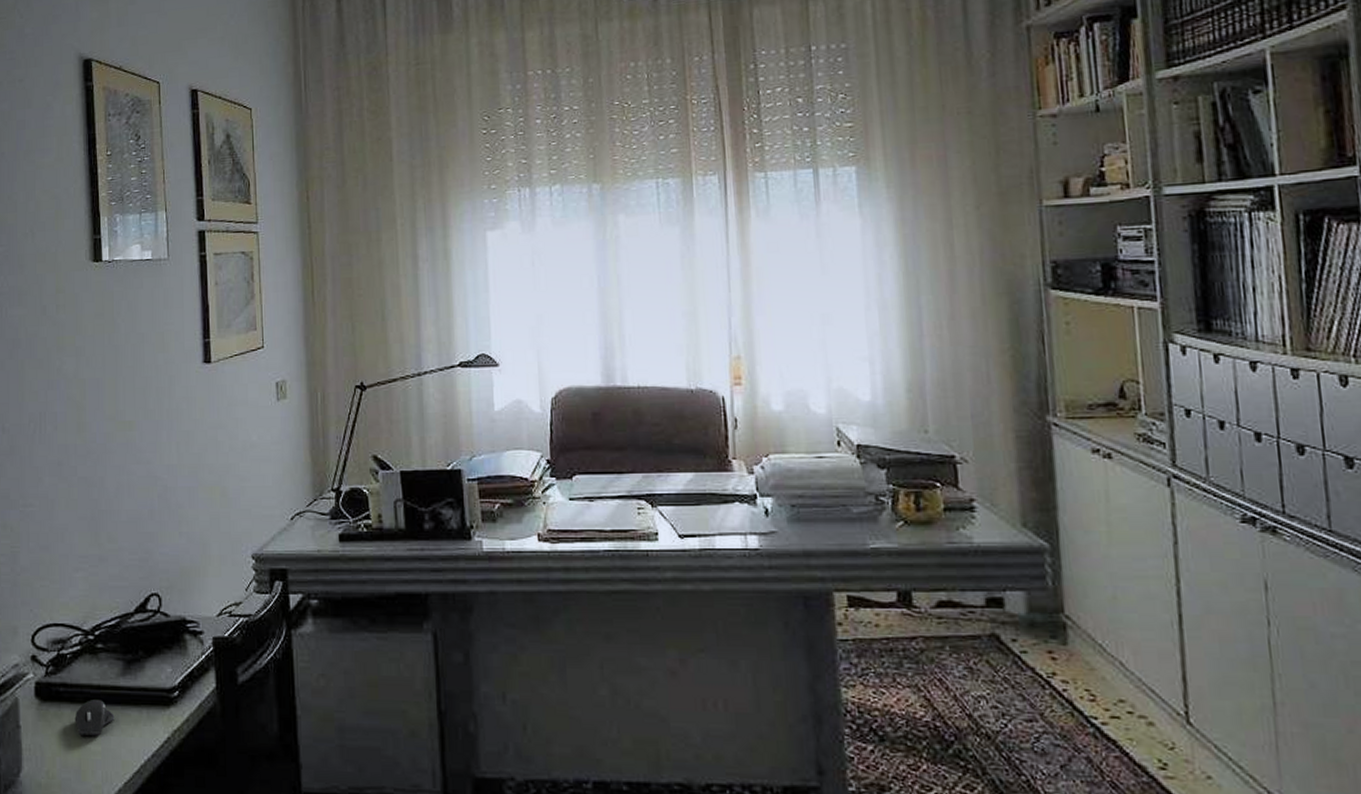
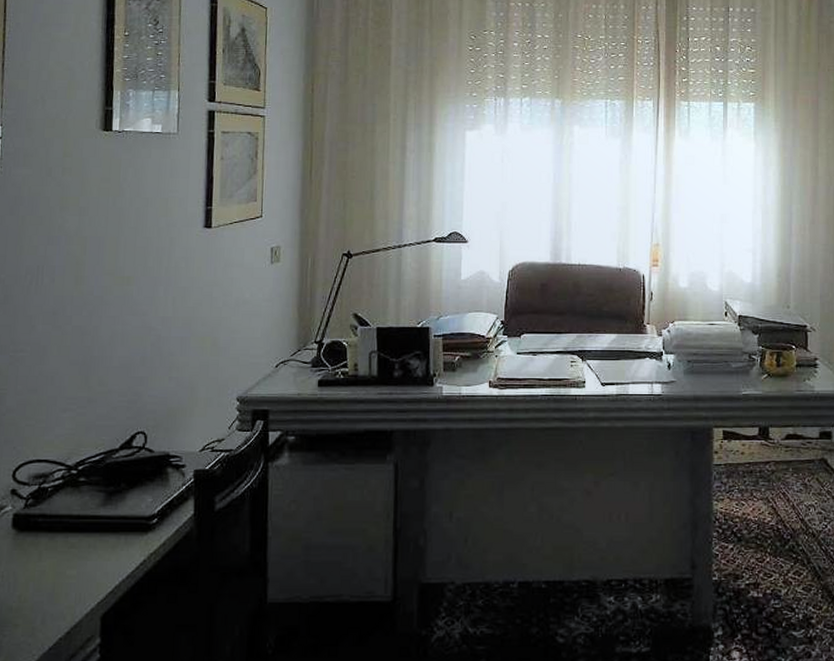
computer mouse: present [74,700,115,737] -> none [51,529,92,563]

